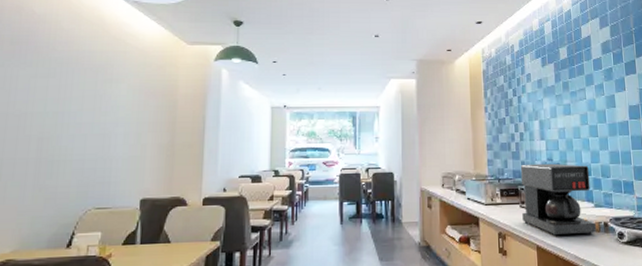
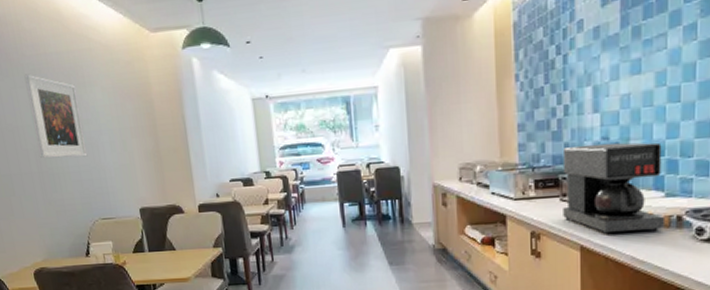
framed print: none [43,66,102,146] -> present [24,74,88,159]

